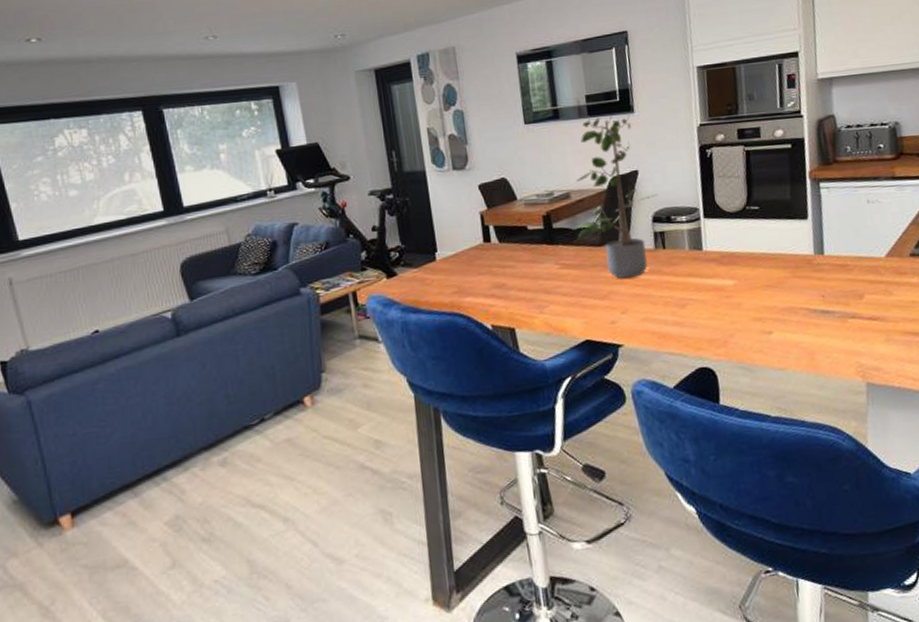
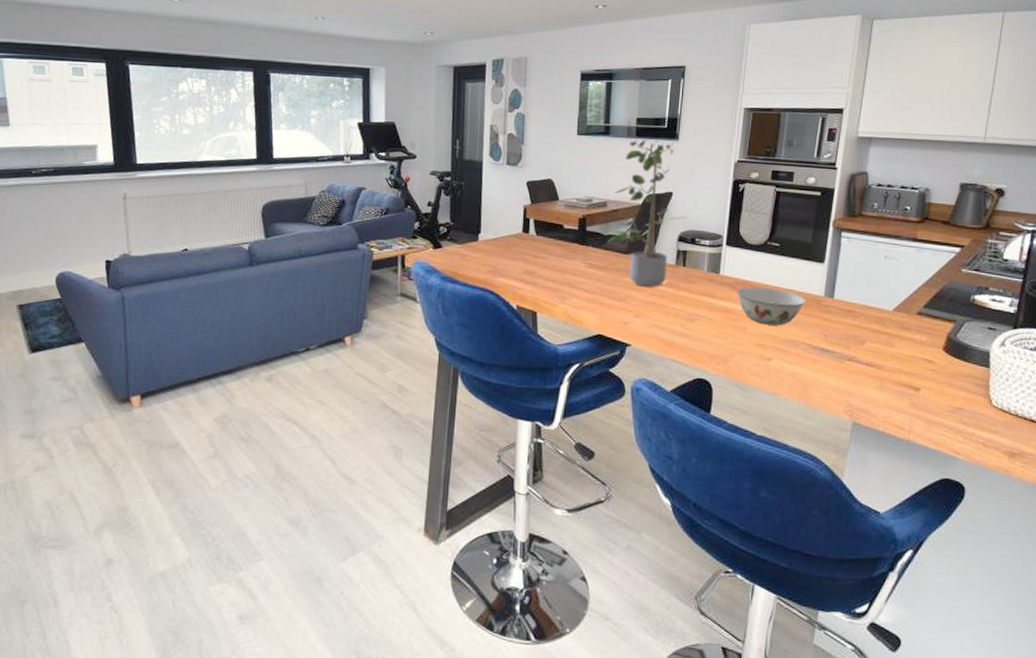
bowl: none [723,255,796,297] -> present [737,287,805,326]

